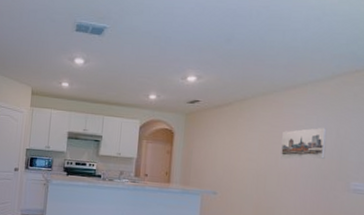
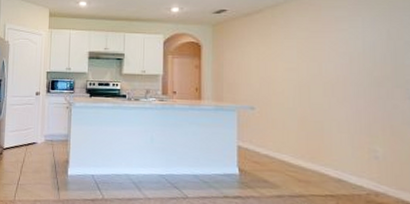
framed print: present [281,127,327,160] -> none [324,29,377,67]

